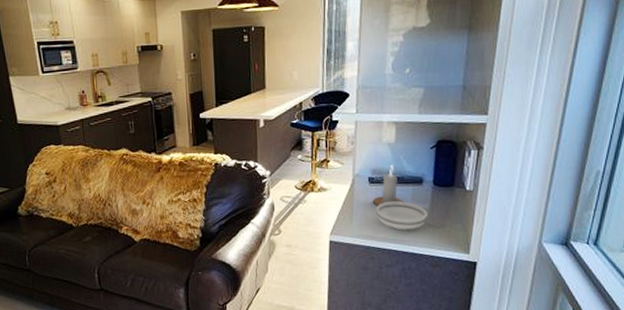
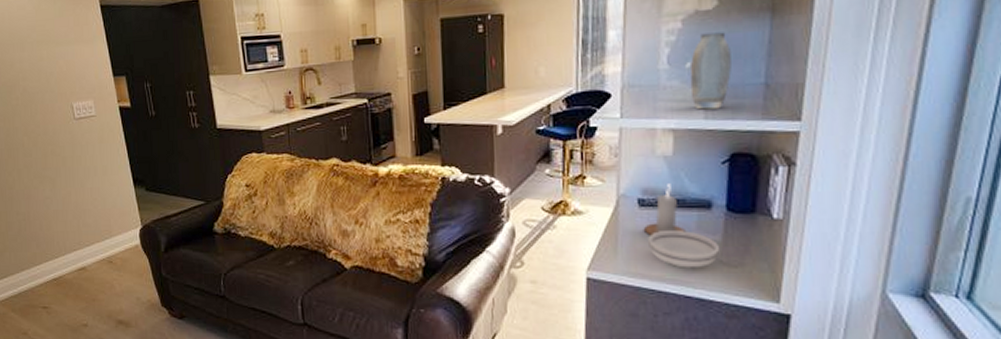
vase: none [408,45,439,107] -> present [689,32,732,110]

